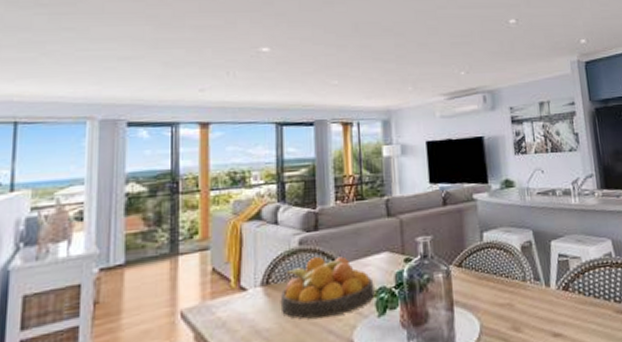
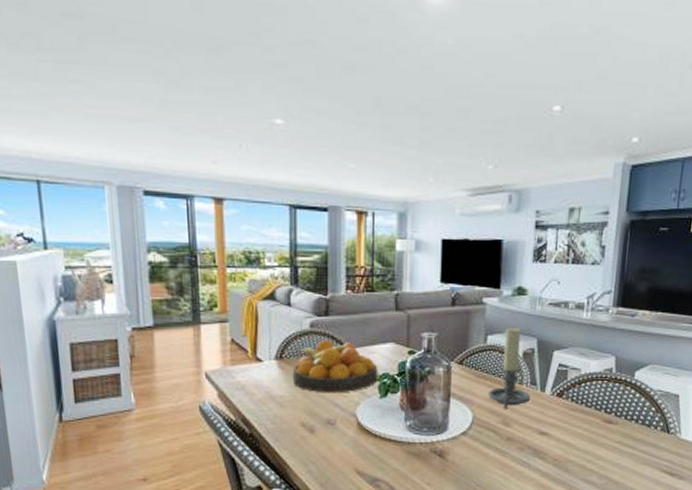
candle holder: none [493,221,538,312] -> present [488,327,531,409]

